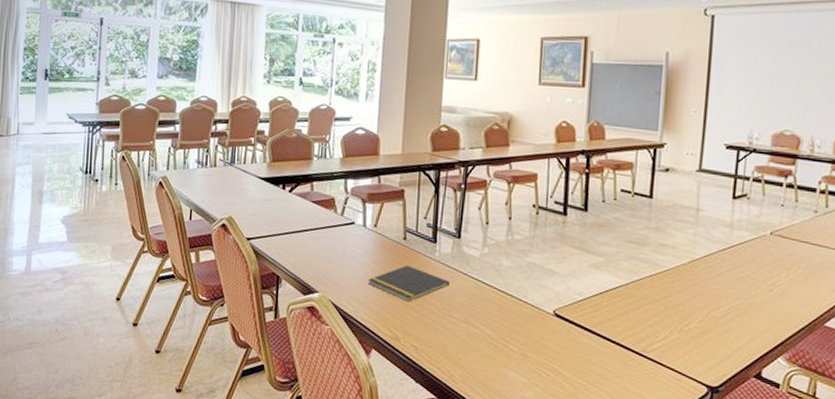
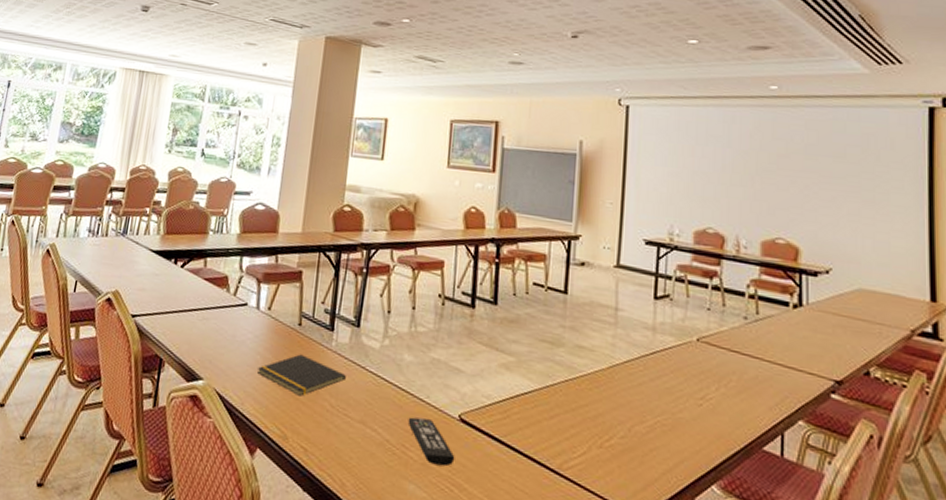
remote control: none [507,314,551,355] -> present [408,417,455,467]

